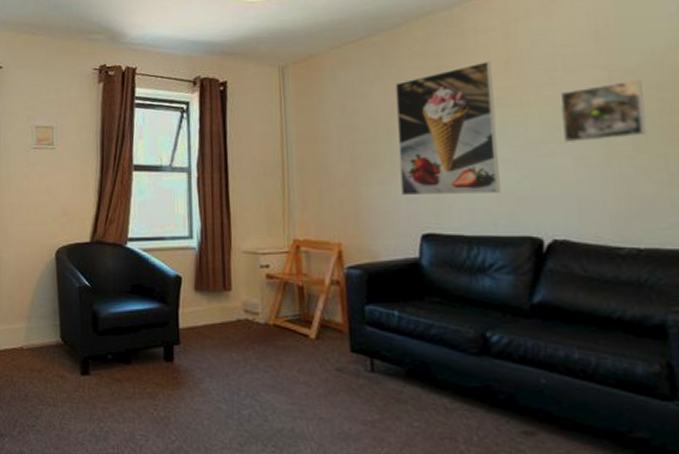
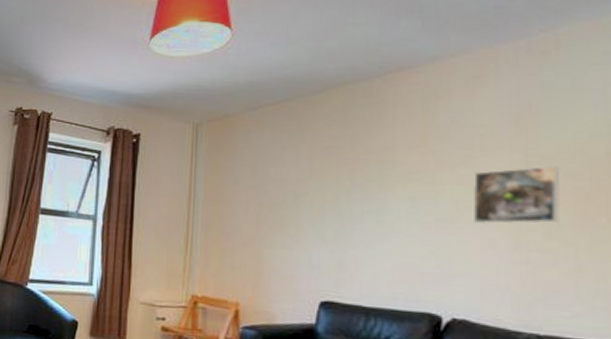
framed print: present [395,61,501,196] -> none [304,135,406,268]

